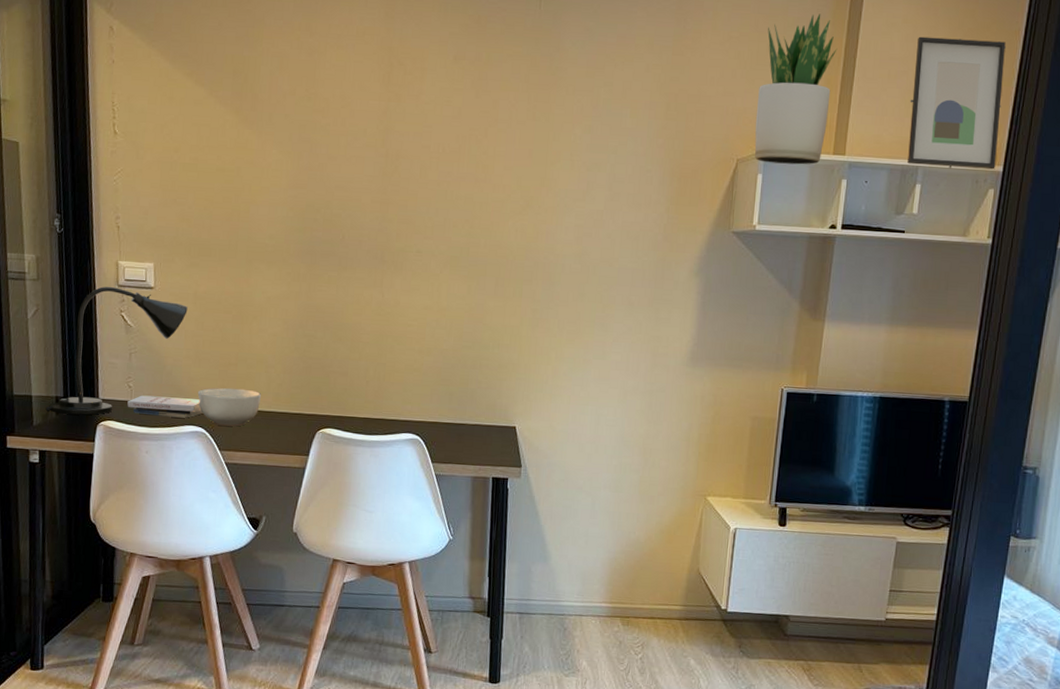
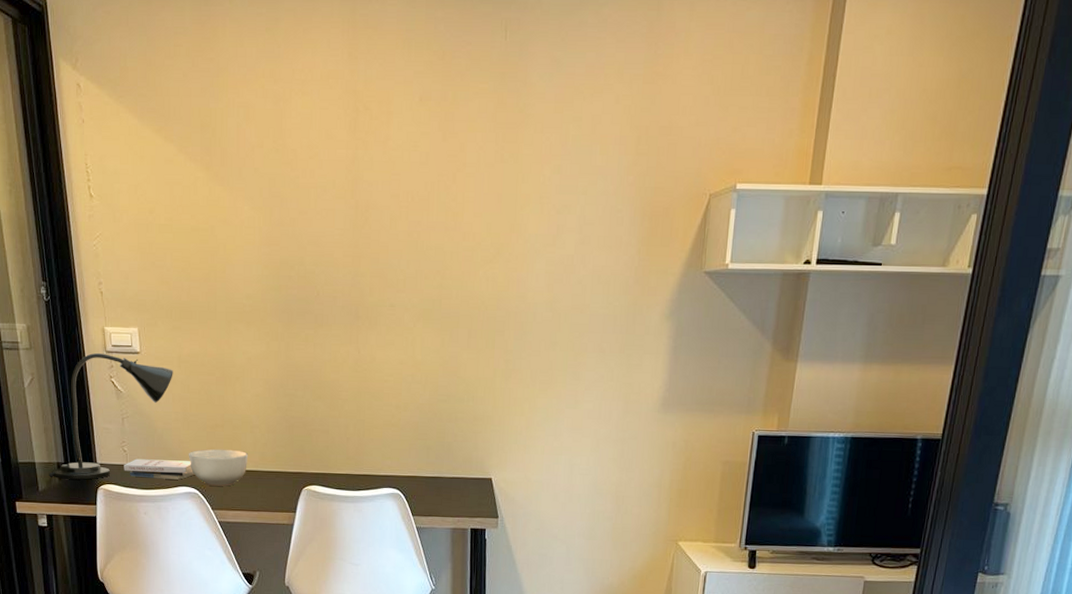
planter: present [754,13,838,165] -> none [728,29,816,197]
picture frame: present [907,36,1006,170] -> none [887,48,997,194]

